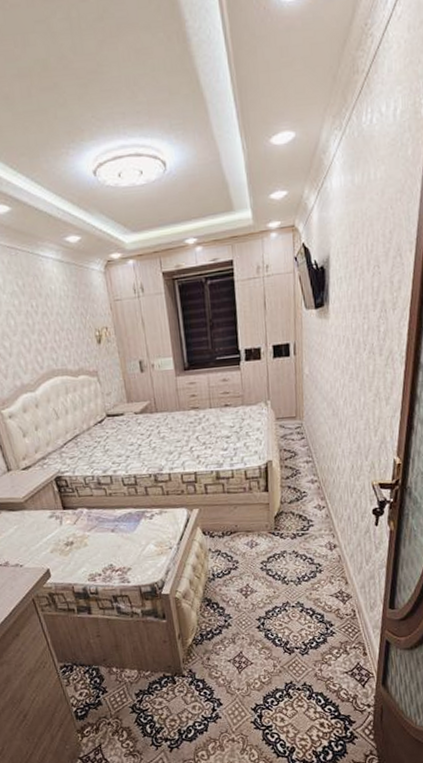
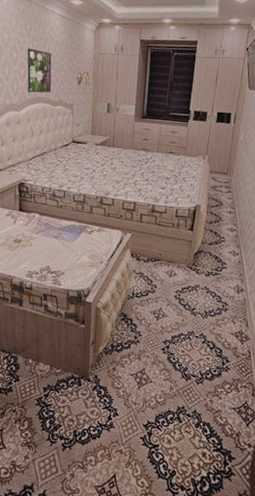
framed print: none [25,309,68,366] -> present [27,48,52,93]

